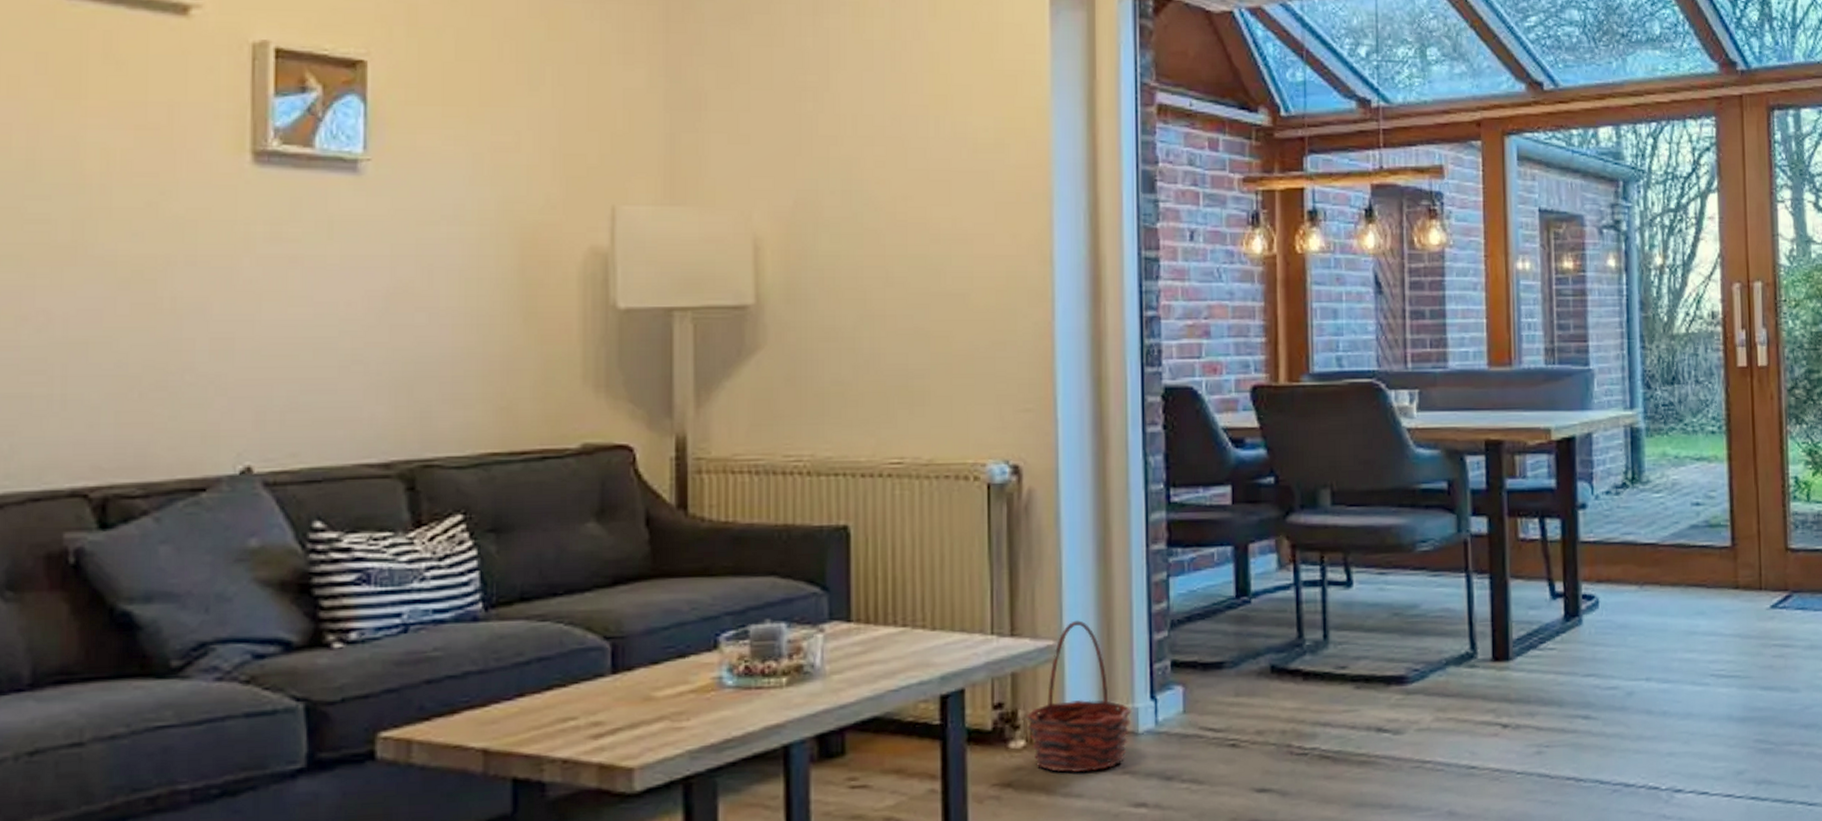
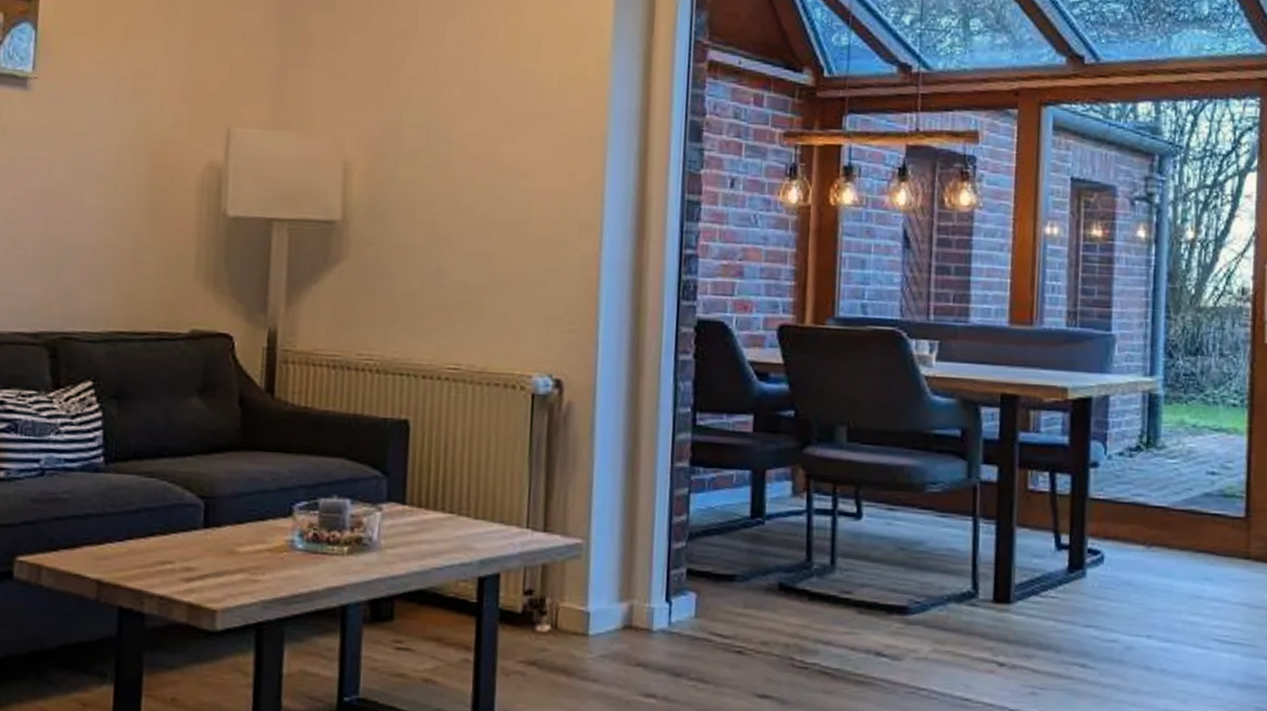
basket: present [1026,620,1132,773] -> none [552,523,648,660]

